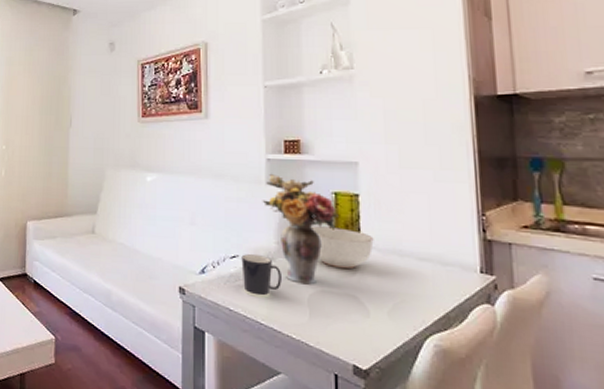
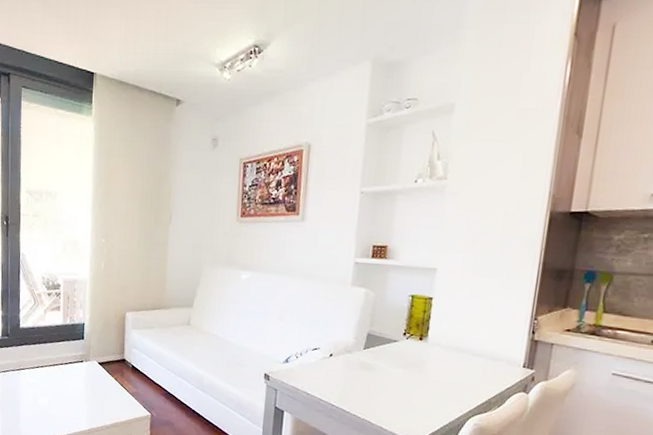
mug: present [241,254,282,298] -> none [321,347,356,384]
flower arrangement: present [262,173,339,285] -> none [346,275,412,374]
bowl: present [312,226,374,270] -> none [387,324,440,362]

